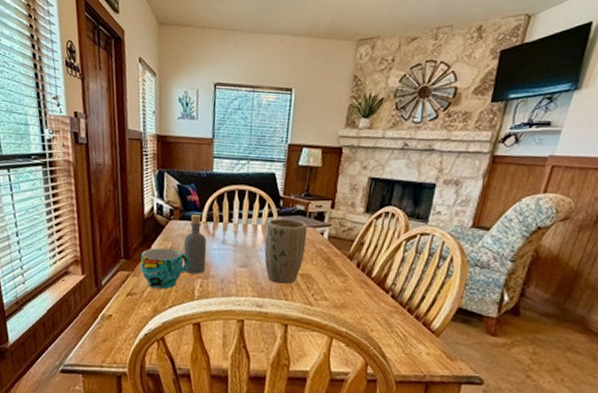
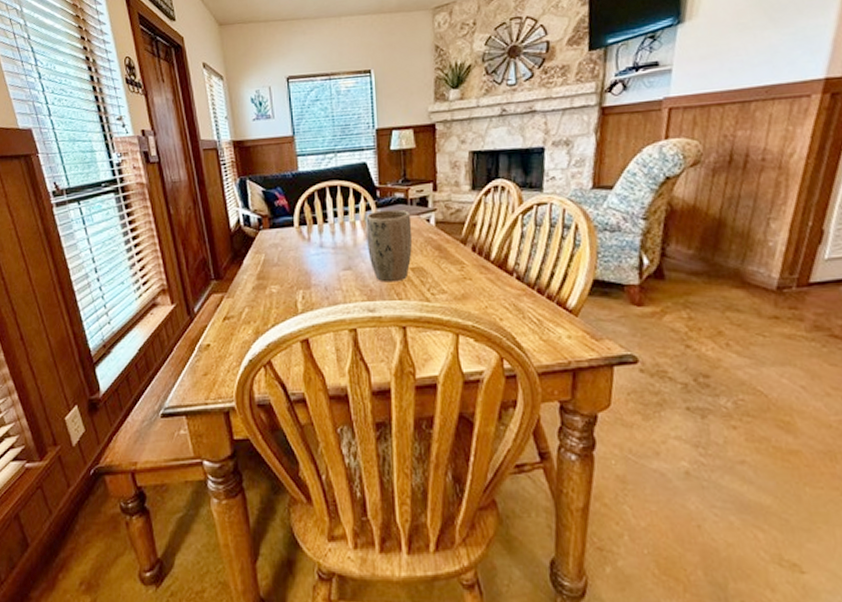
cup: present [140,247,190,289] -> none [234,261,287,308]
bottle: present [183,213,207,274] -> none [277,219,306,285]

